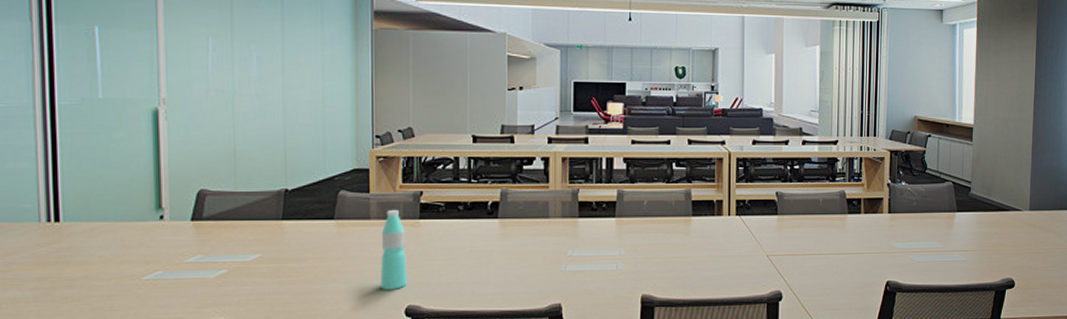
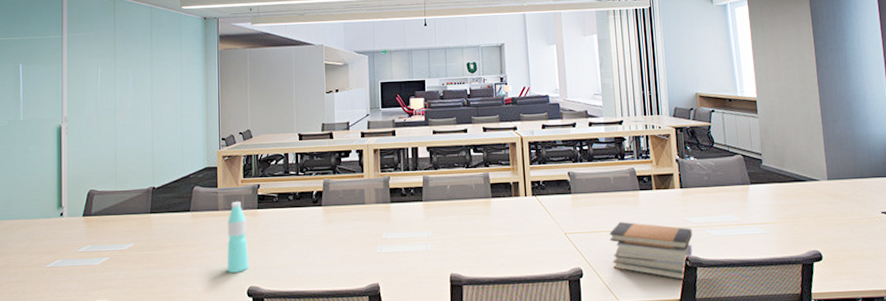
book stack: none [813,245,896,304] -> present [609,221,693,280]

